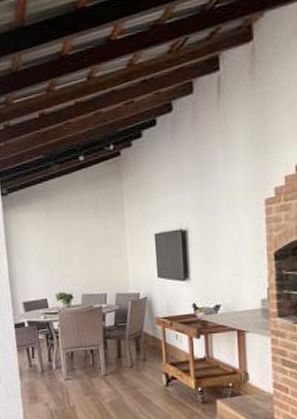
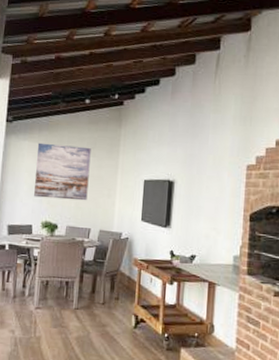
wall art: none [37,208,98,270] -> present [34,142,91,201]

